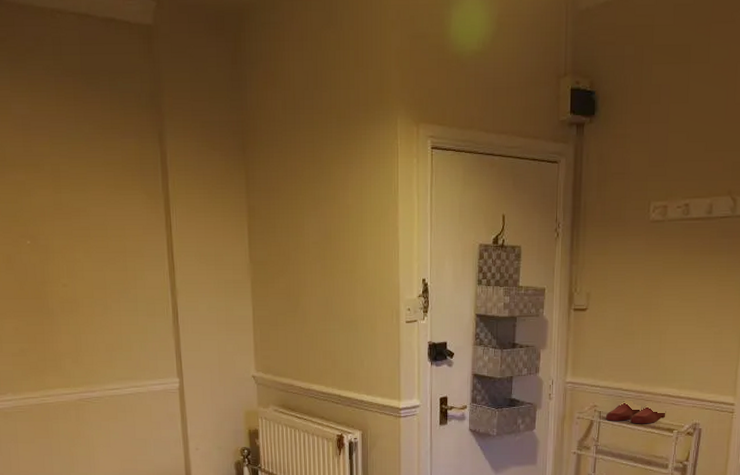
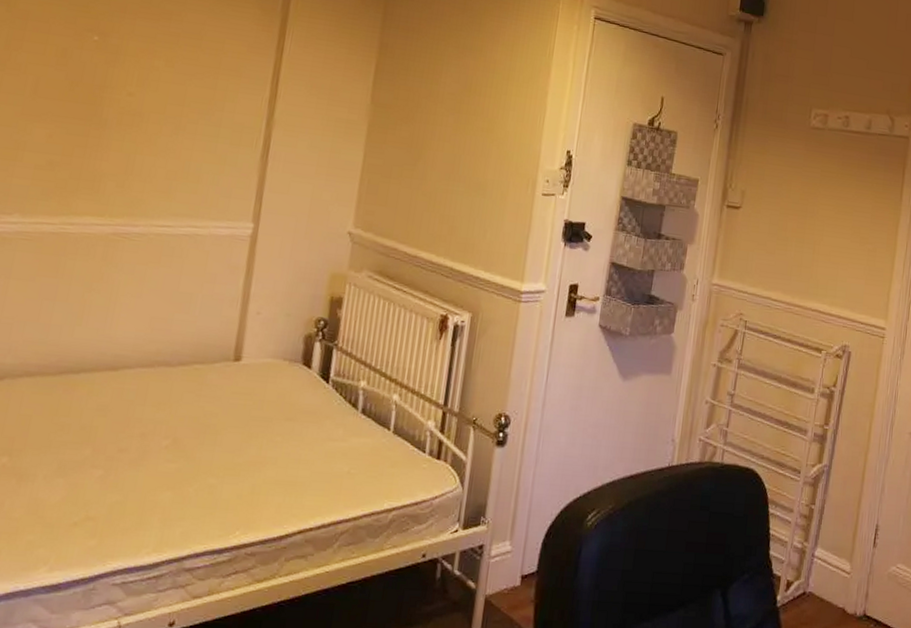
slippers: present [605,401,666,424] -> none [751,312,816,341]

